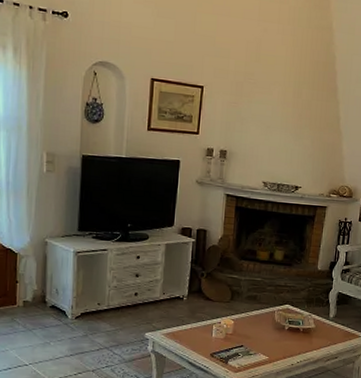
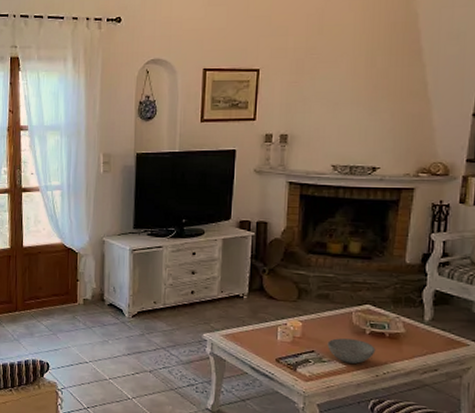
bowl: none [254,334,292,355] -> present [327,338,376,364]

